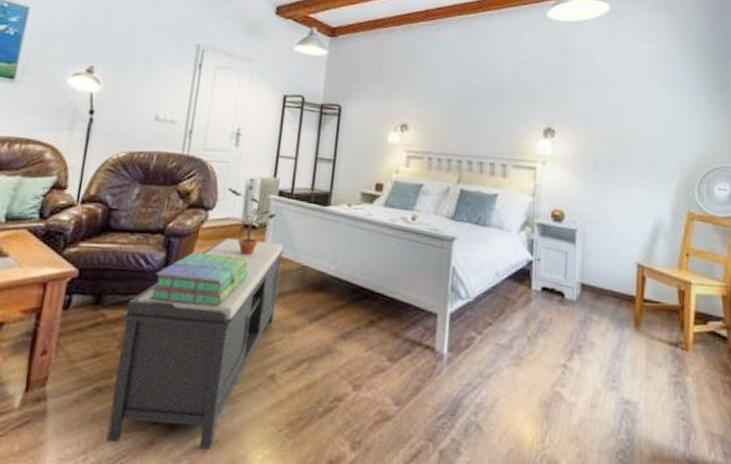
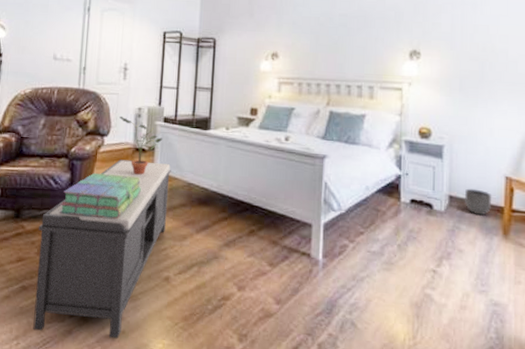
planter: none [597,276,624,306] -> present [465,188,492,216]

